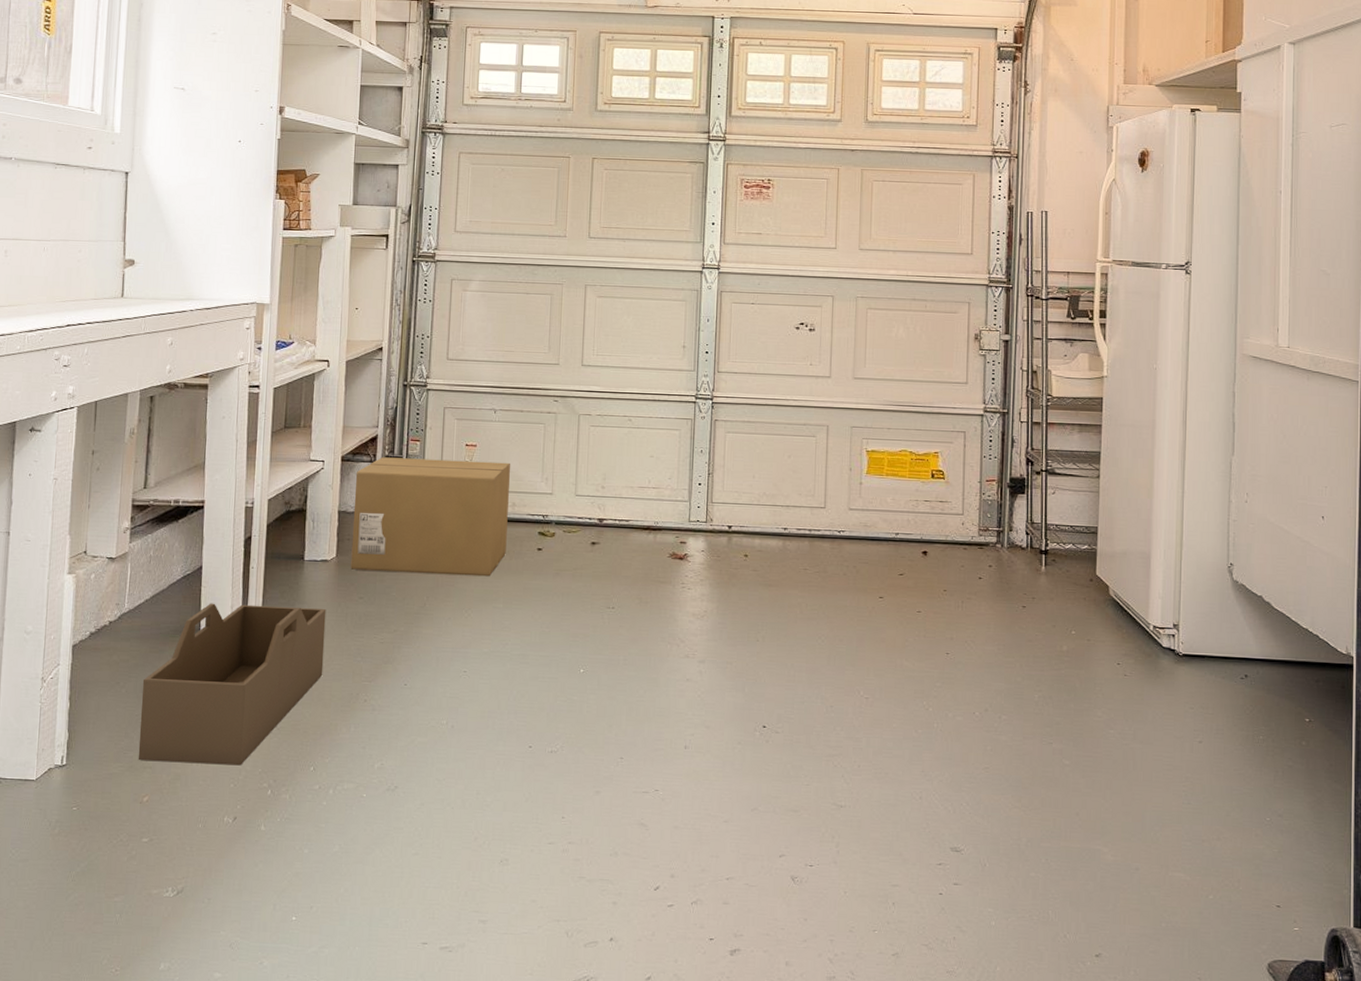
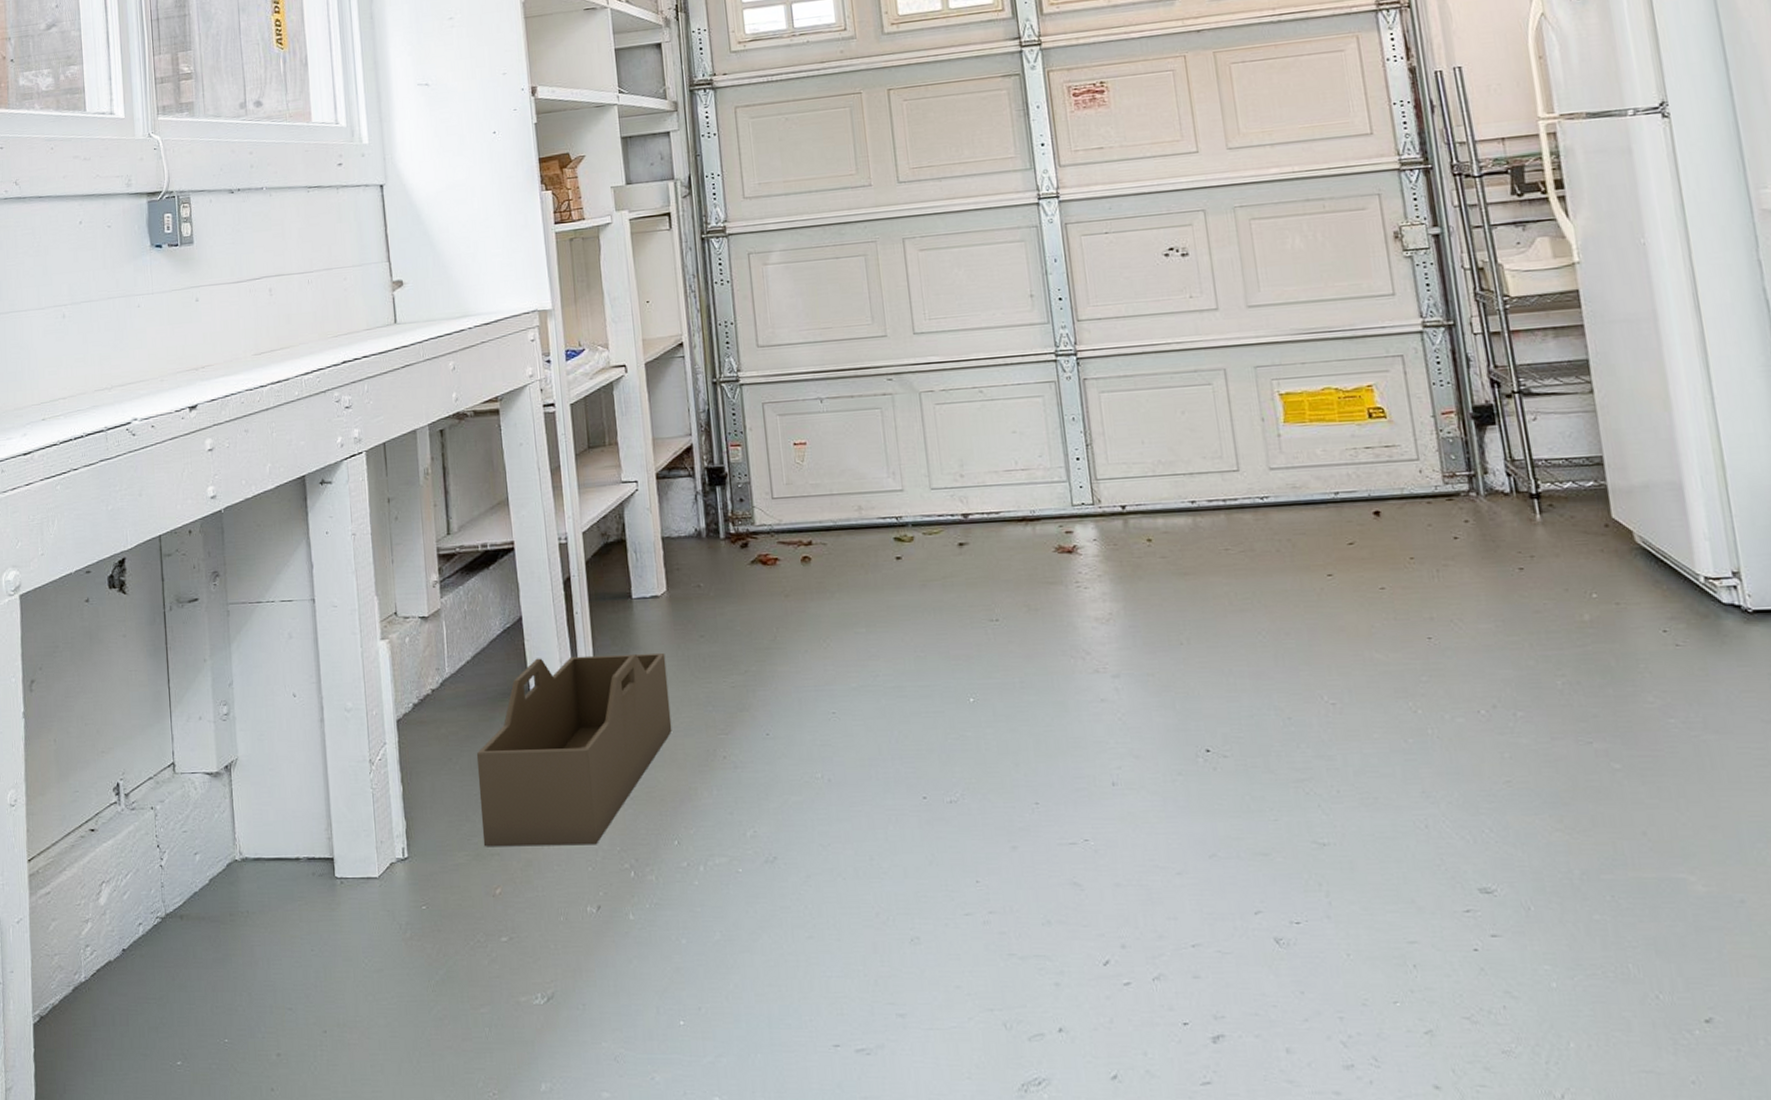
box: present [350,457,510,577] -> none [675,459,860,604]

